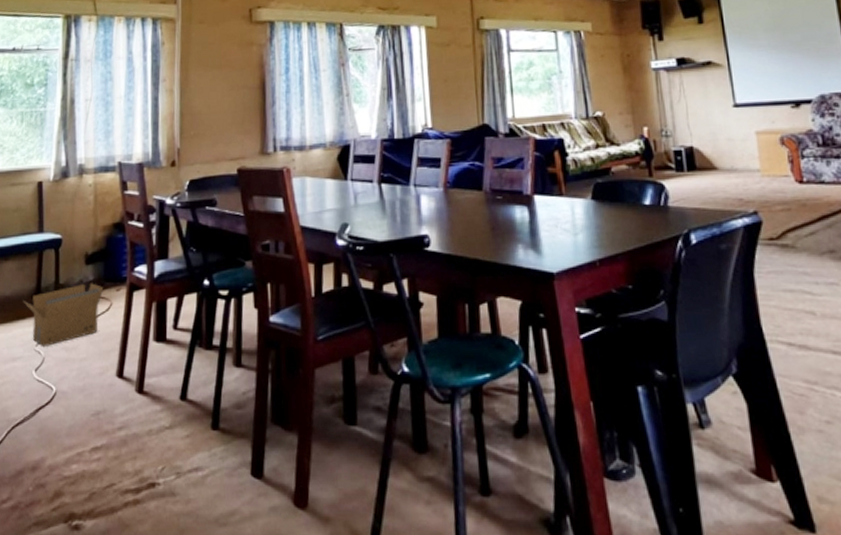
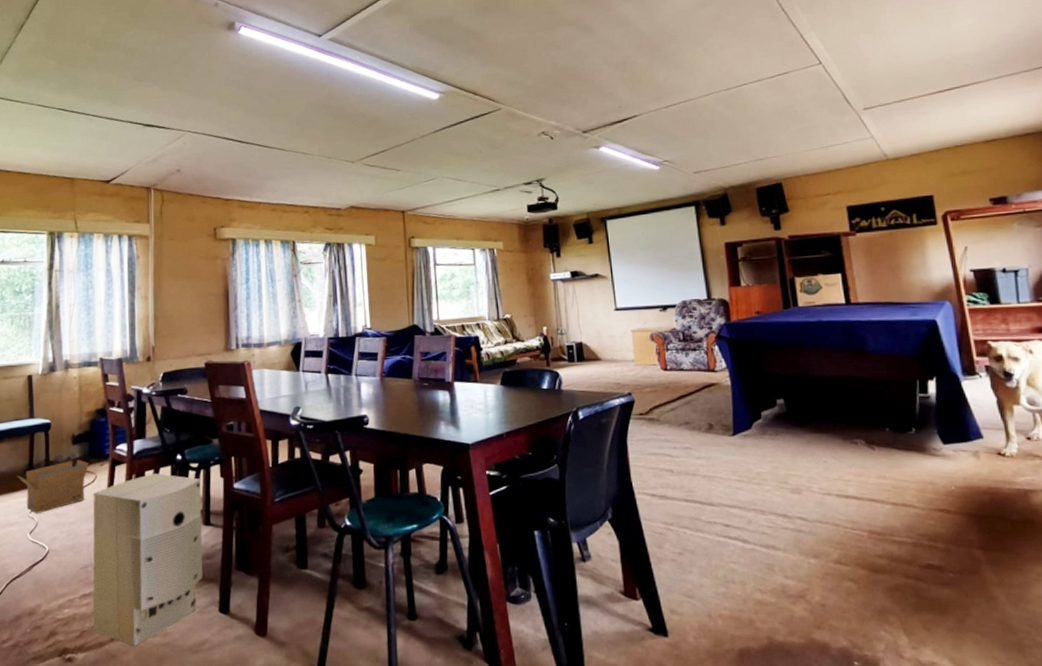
air purifier: none [104,302,232,514] -> present [93,473,203,646]

